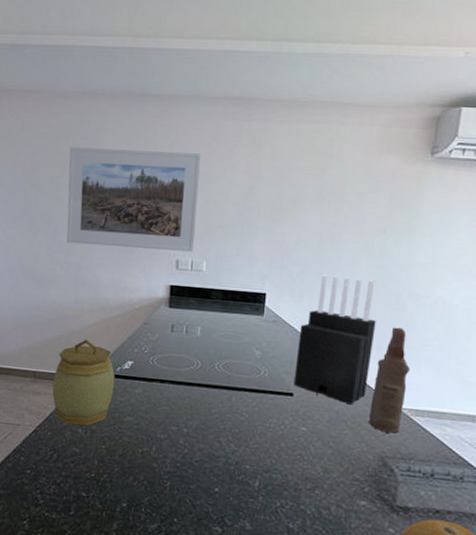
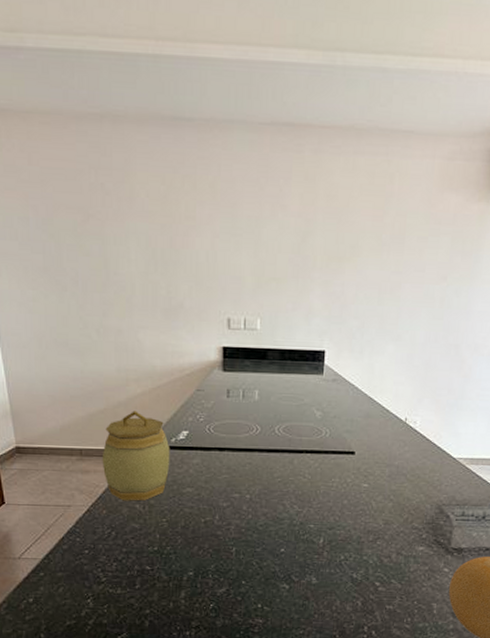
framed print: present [66,147,201,252] -> none [92,185,248,309]
knife block: present [293,274,376,405] -> none [355,328,436,459]
bottle: present [368,327,410,433] -> none [426,379,466,482]

